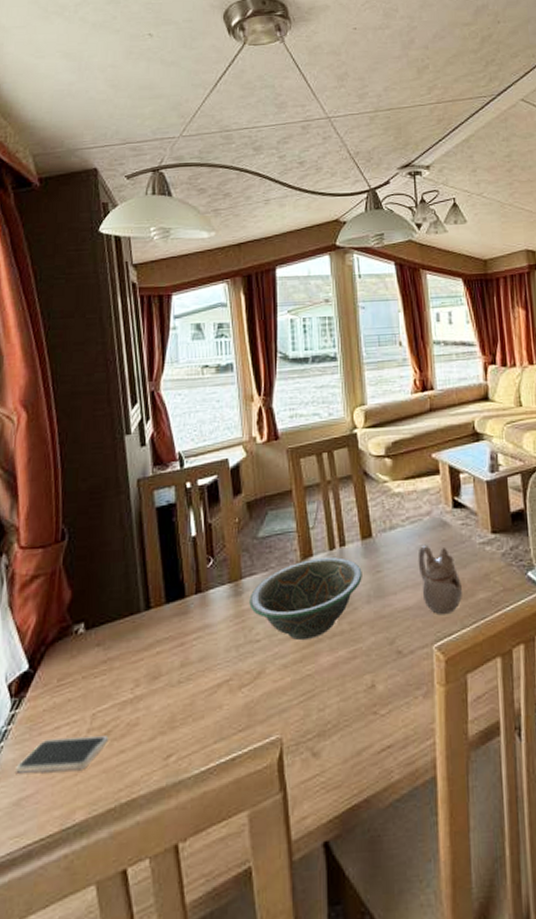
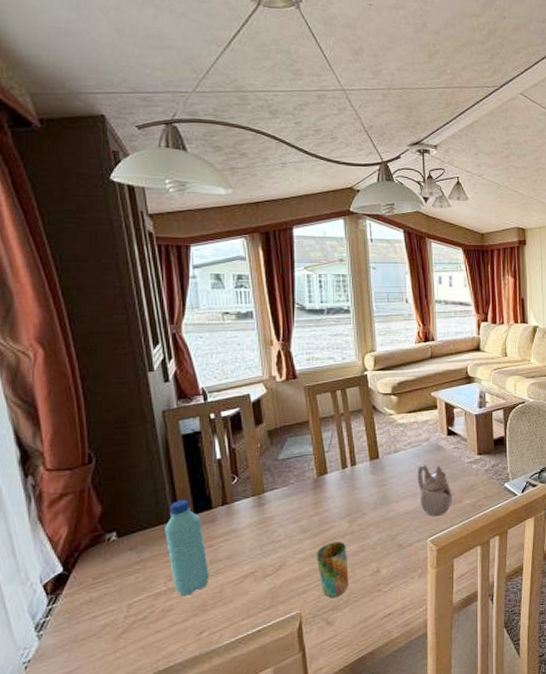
smartphone: present [16,736,109,773] -> none [57,620,145,654]
water bottle: none [134,585,180,707] -> present [165,499,210,596]
decorative bowl: present [249,557,362,641] -> none [271,475,370,540]
cup: none [299,644,338,721] -> present [316,541,349,598]

